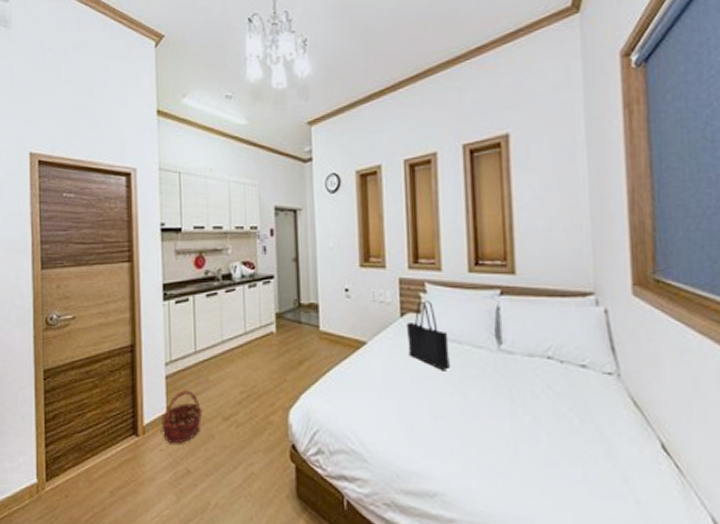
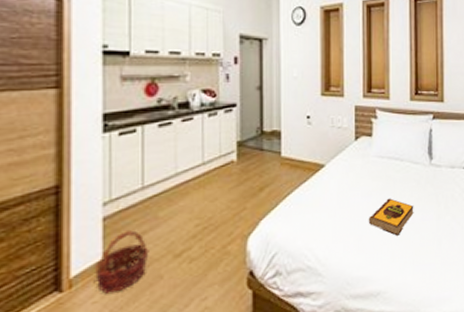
tote bag: present [405,301,450,370] -> none [359,125,393,185]
hardback book: none [419,386,479,431] -> present [368,198,414,236]

